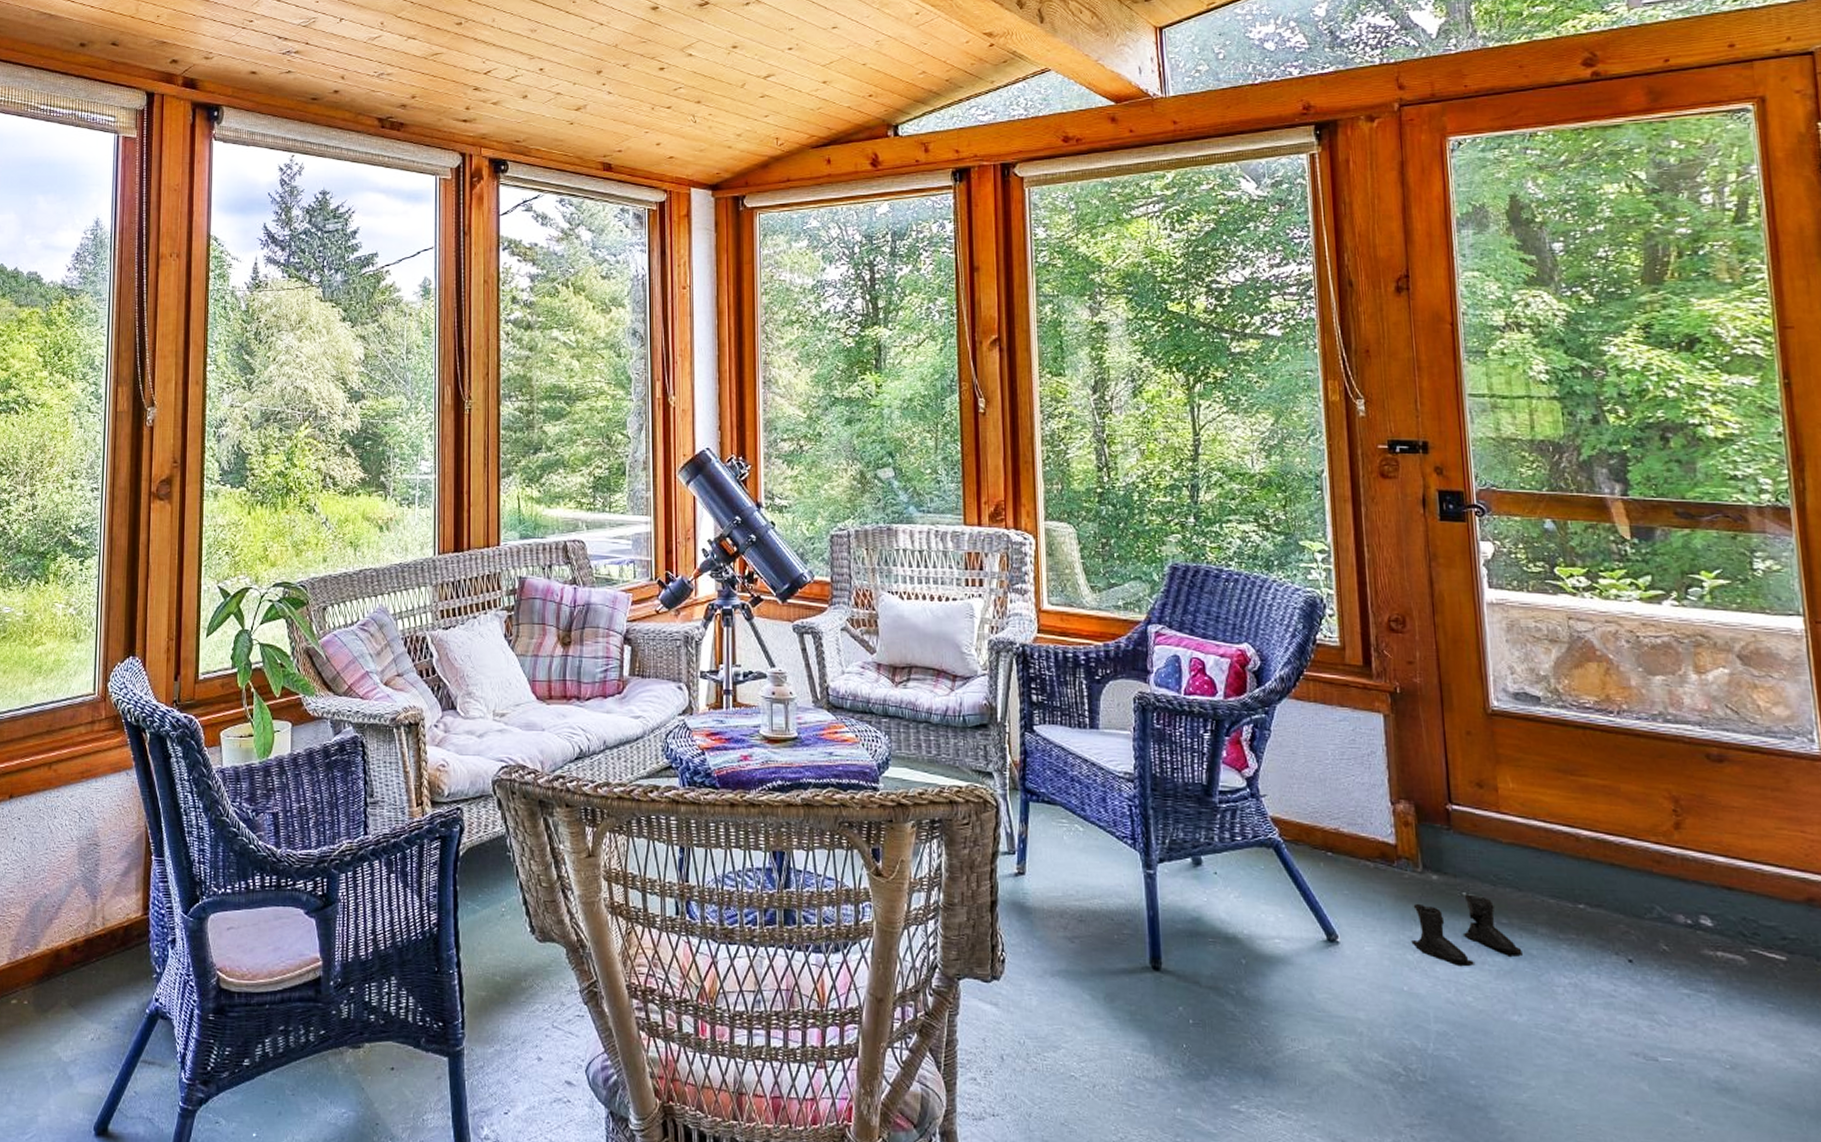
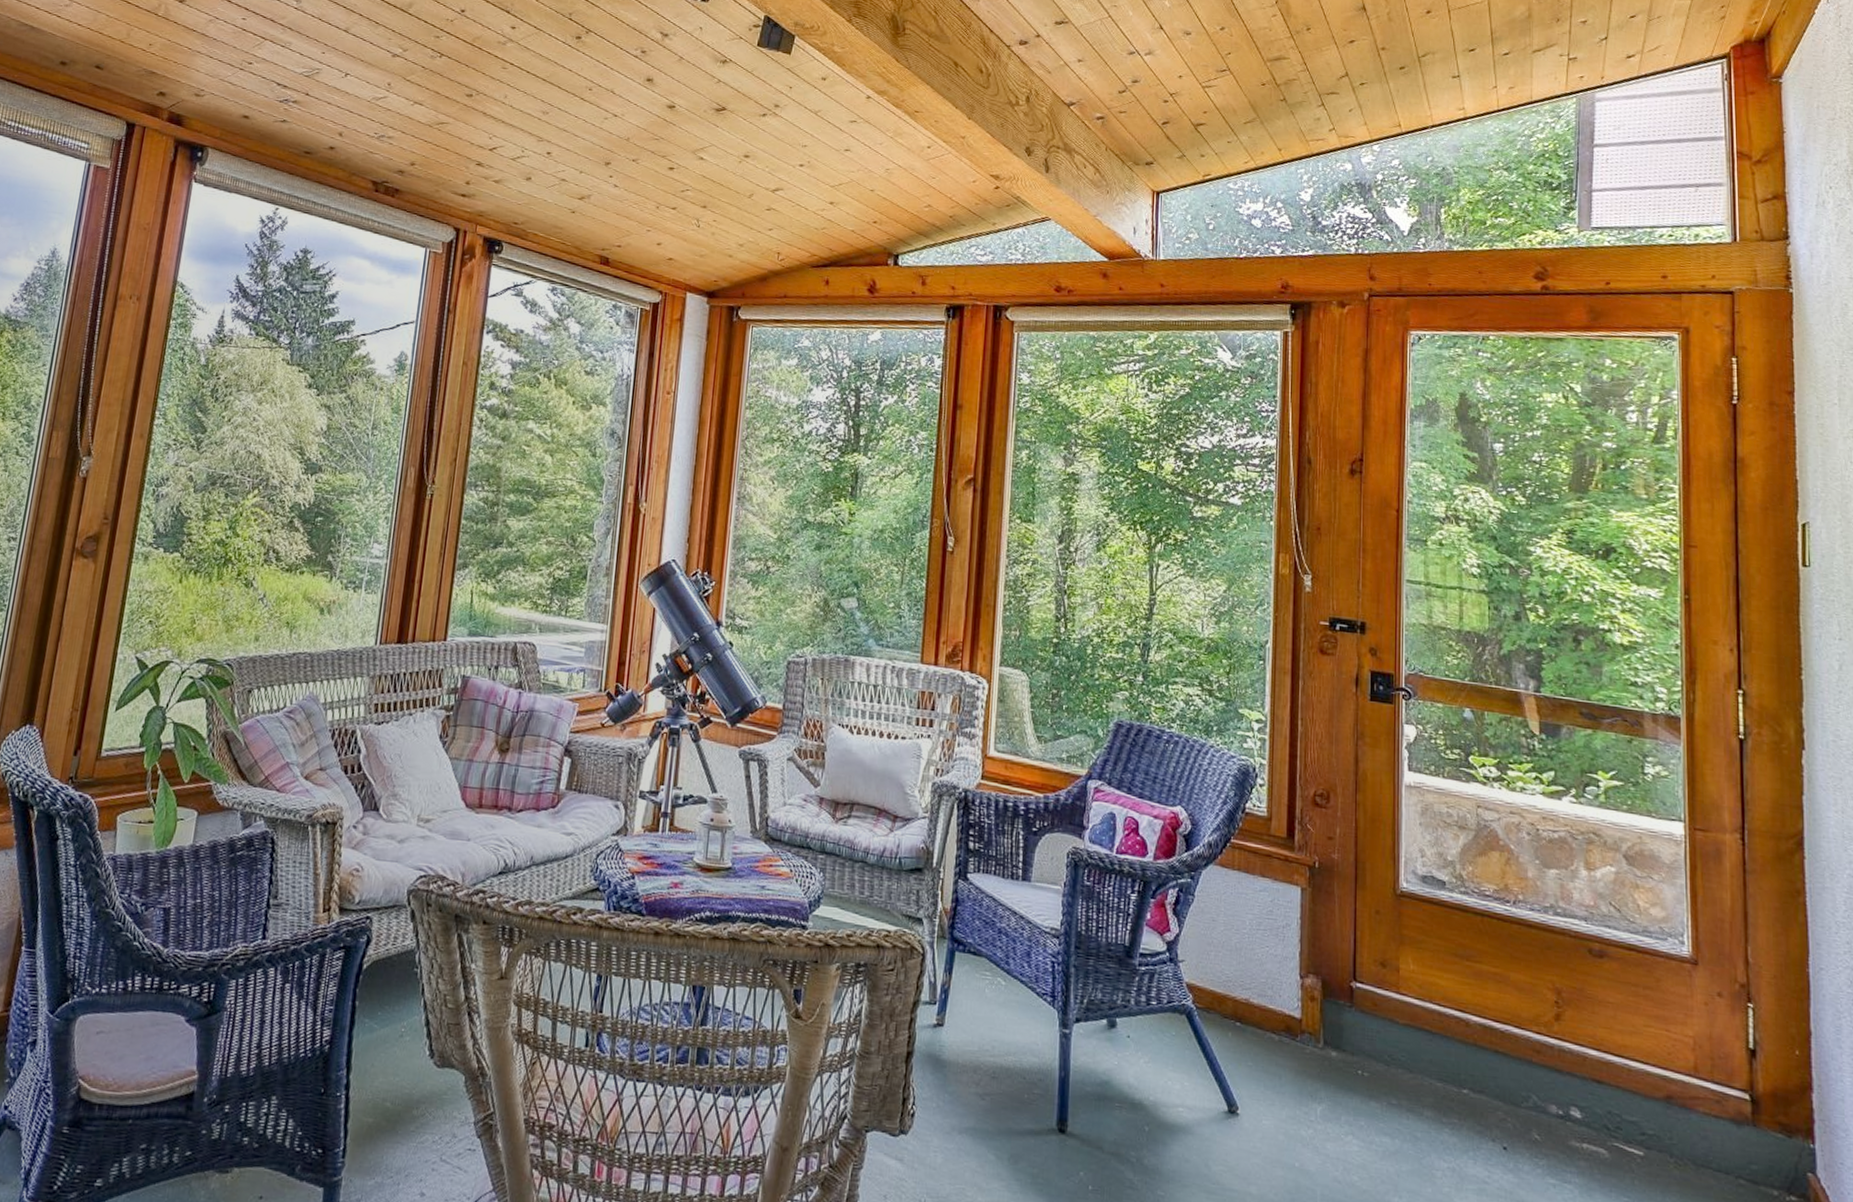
boots: present [1411,894,1522,965] -> none [1306,1073,1408,1144]

